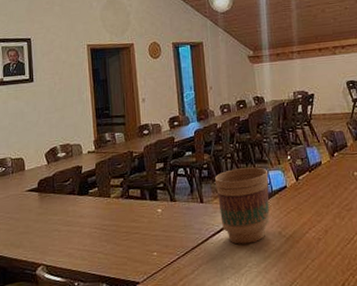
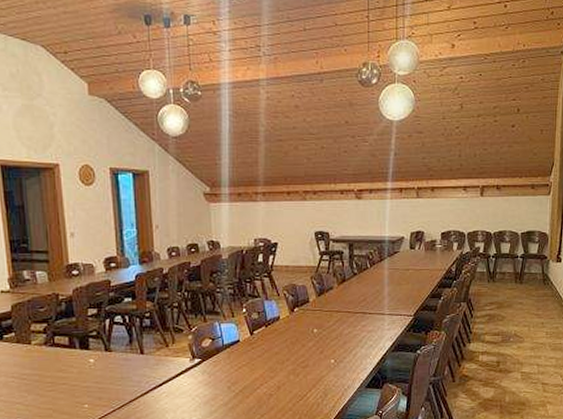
flower pot: present [214,167,270,245] -> none [157,319,220,398]

